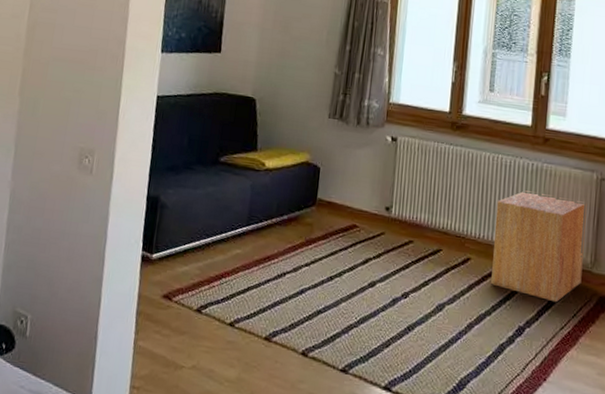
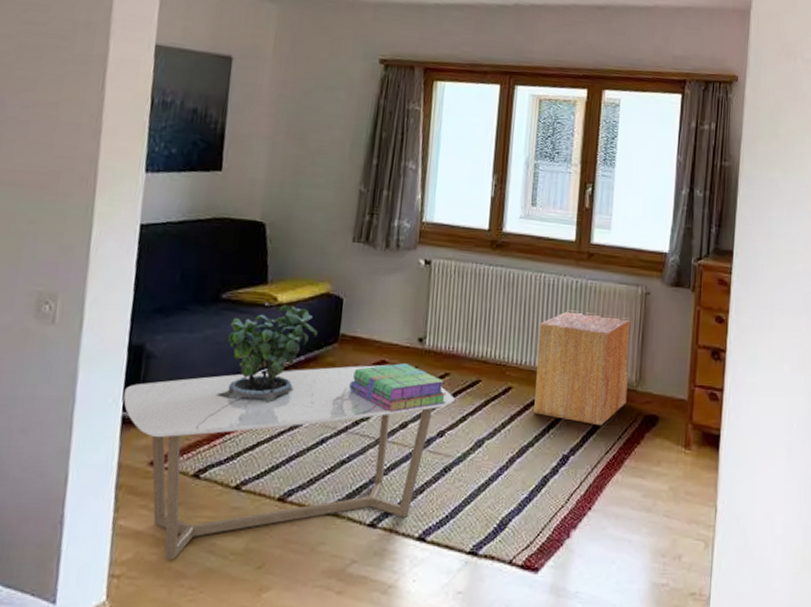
coffee table: none [143,226,418,380] -> present [123,364,455,560]
potted plant: none [215,167,299,254] -> present [216,302,318,403]
stack of books: none [325,228,411,272] -> present [349,363,447,412]

